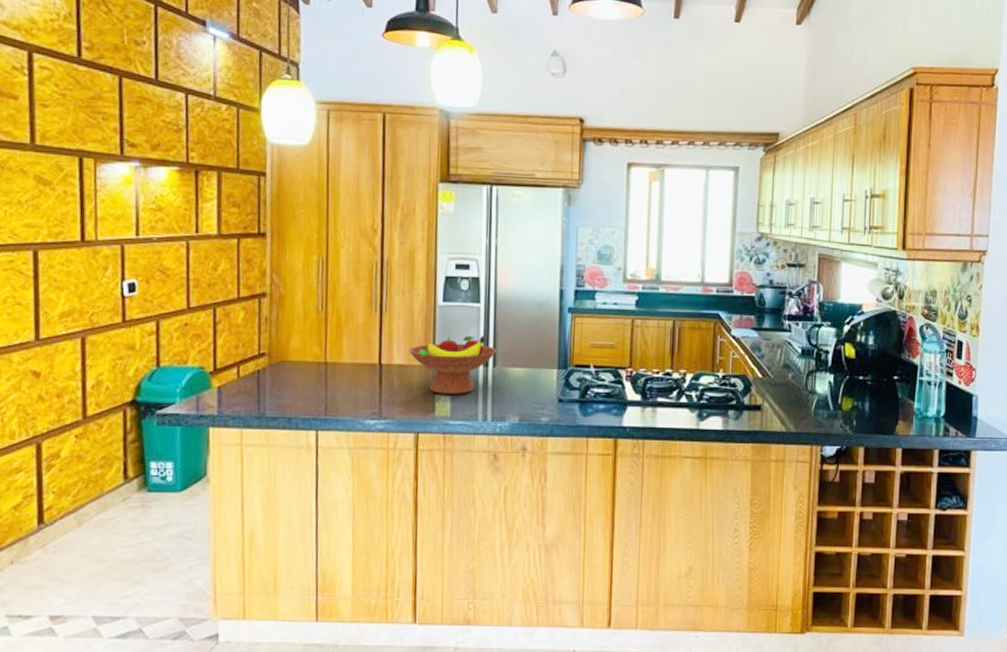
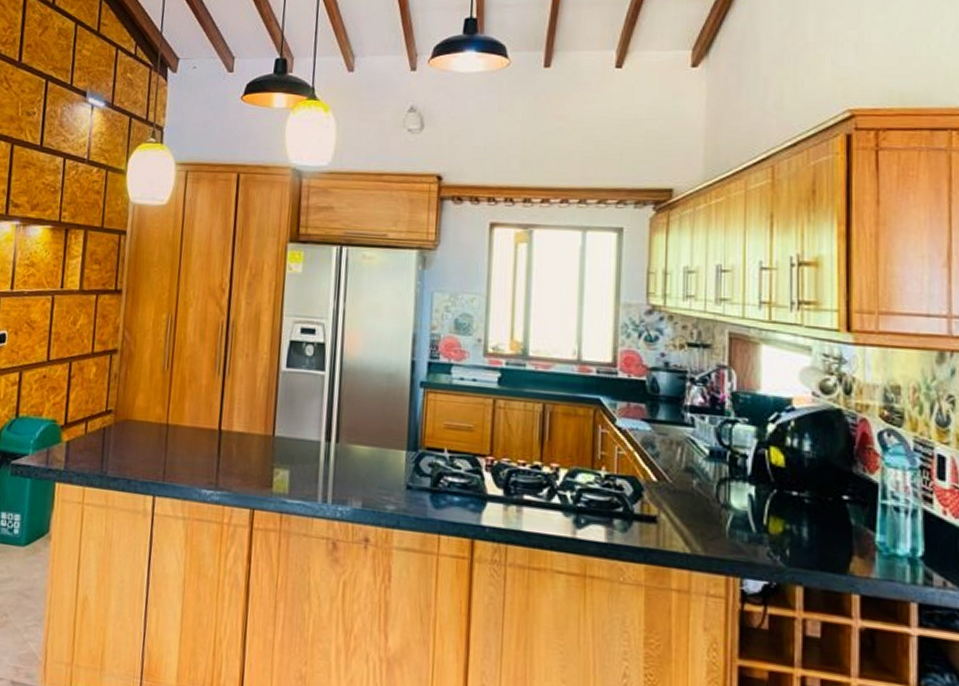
fruit bowl: present [408,335,497,394] -> none [248,405,341,471]

